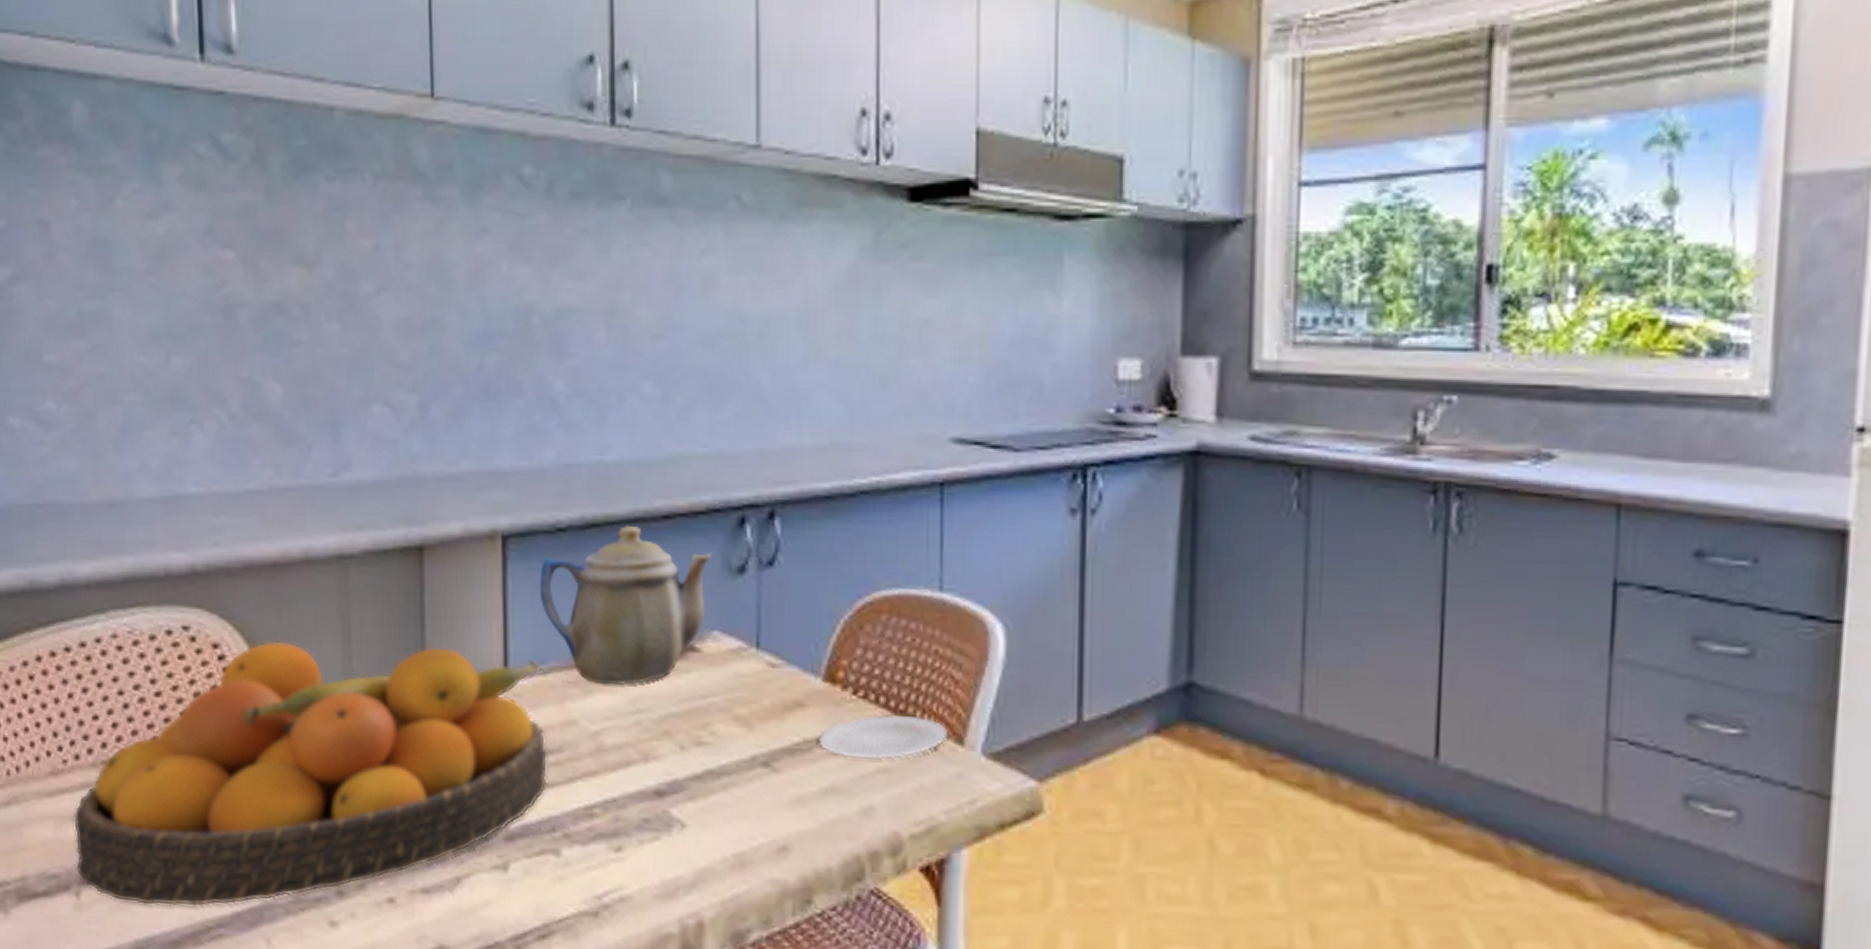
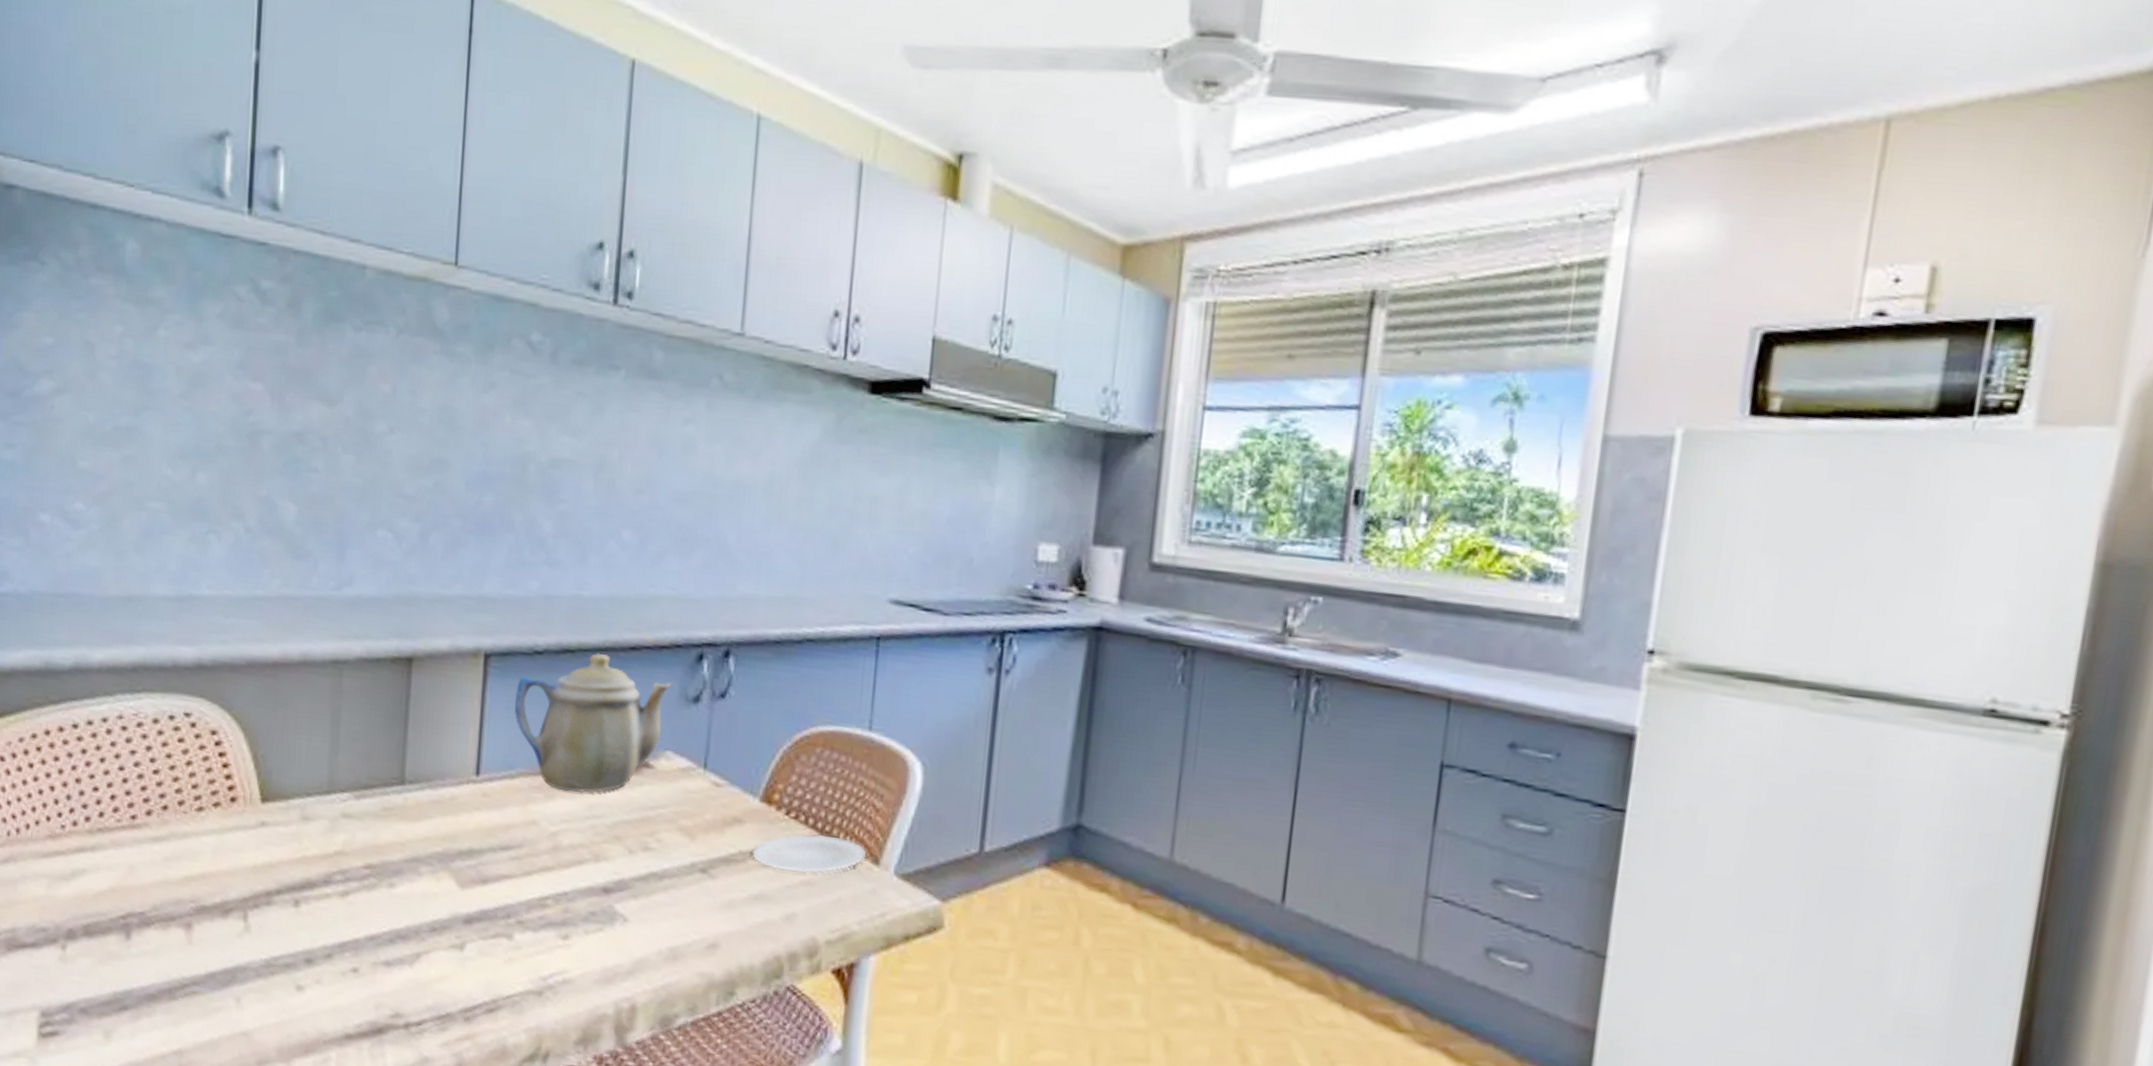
fruit bowl: present [73,641,547,907] -> none [65,731,511,966]

